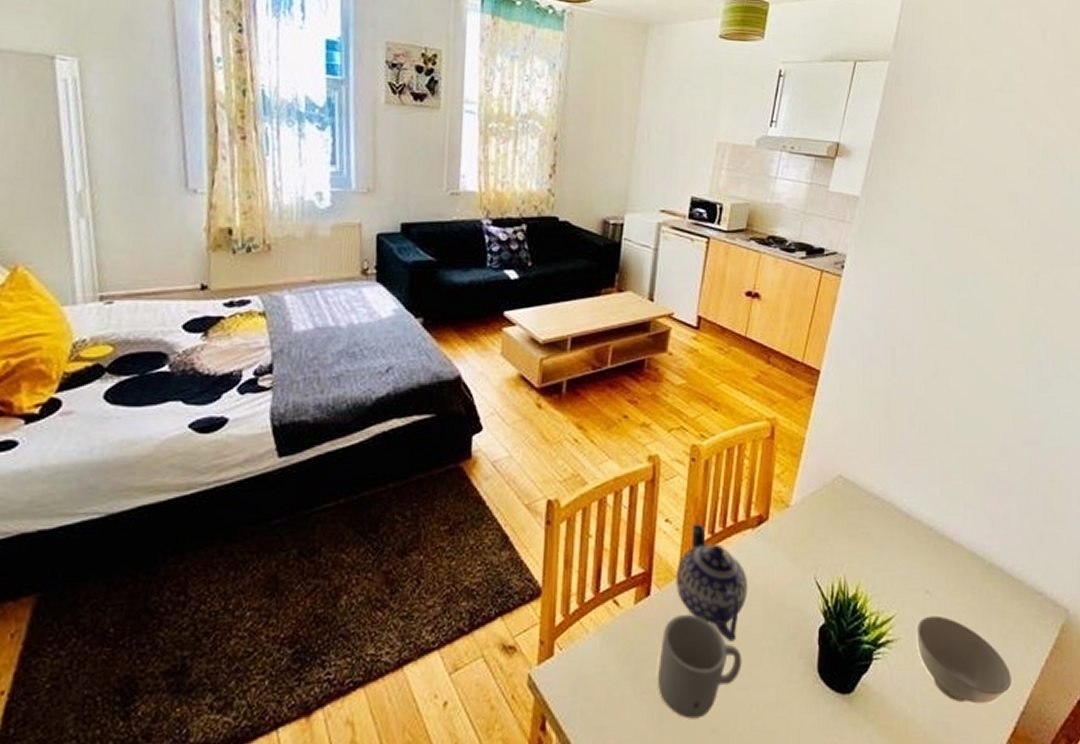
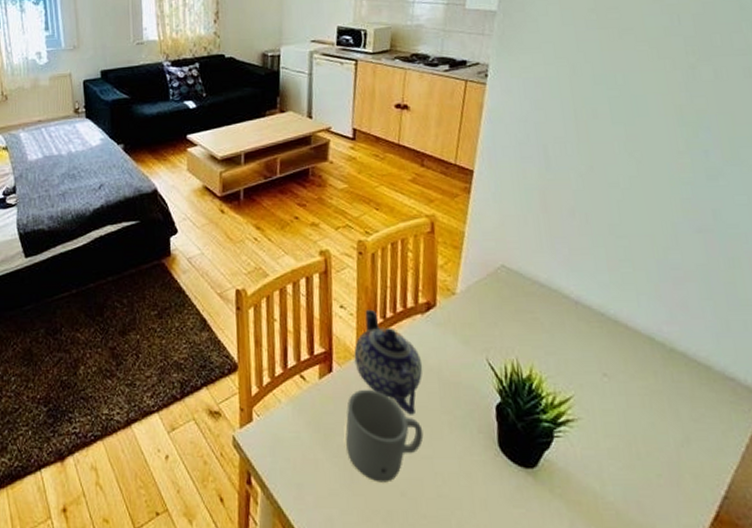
bowl: present [916,615,1012,704] -> none [597,398,709,486]

